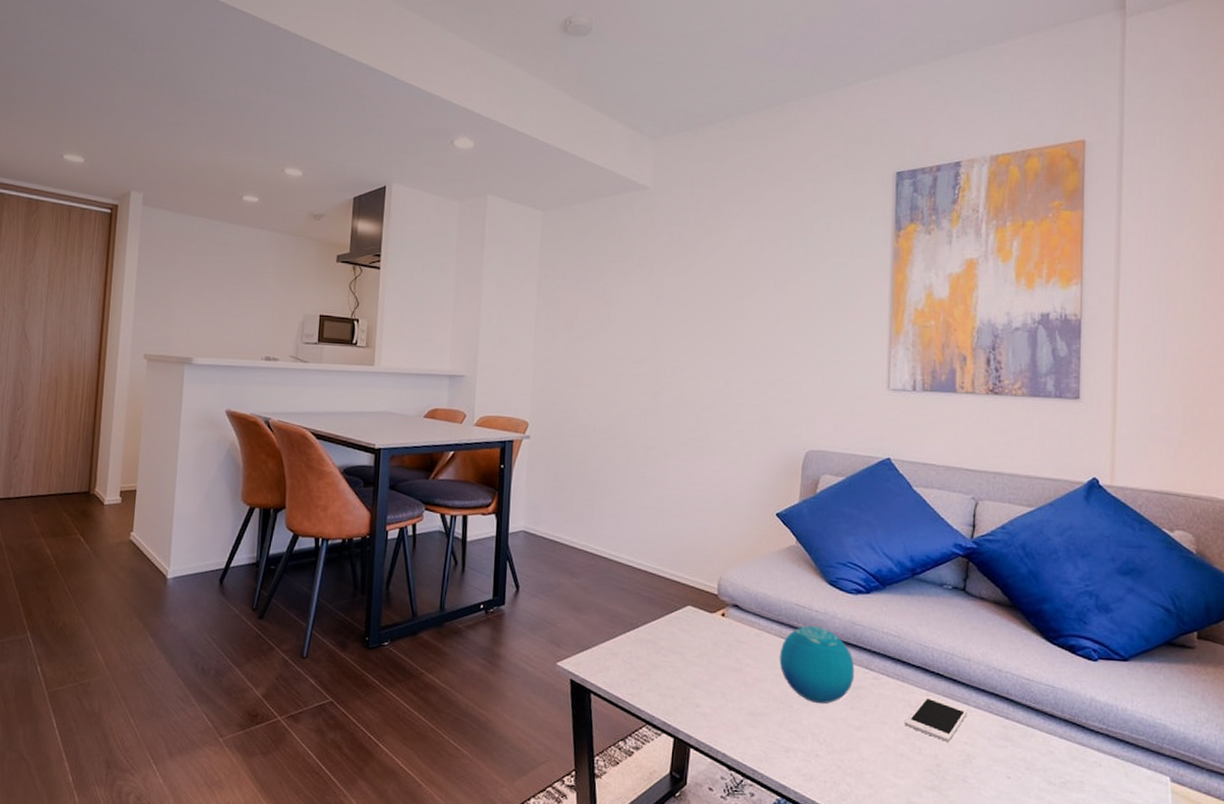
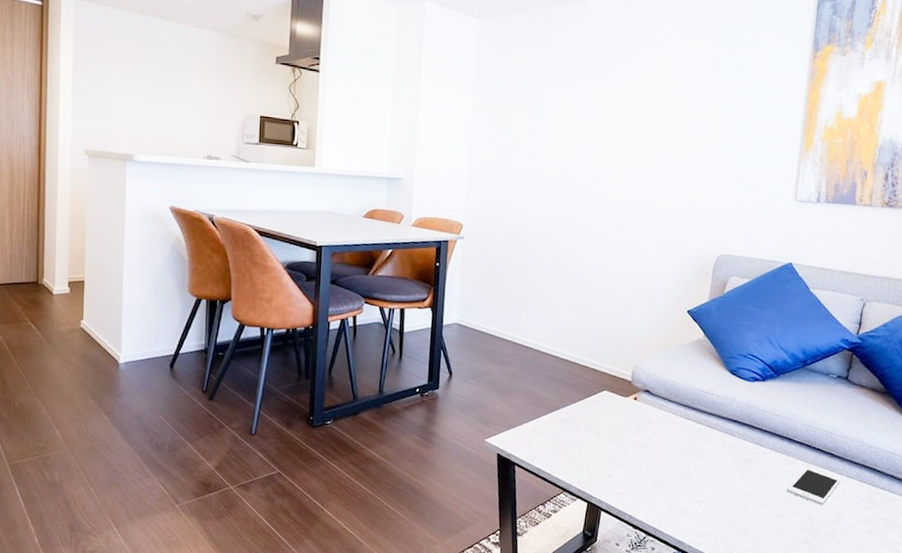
decorative orb: present [779,626,855,704] -> none [682,408,748,474]

